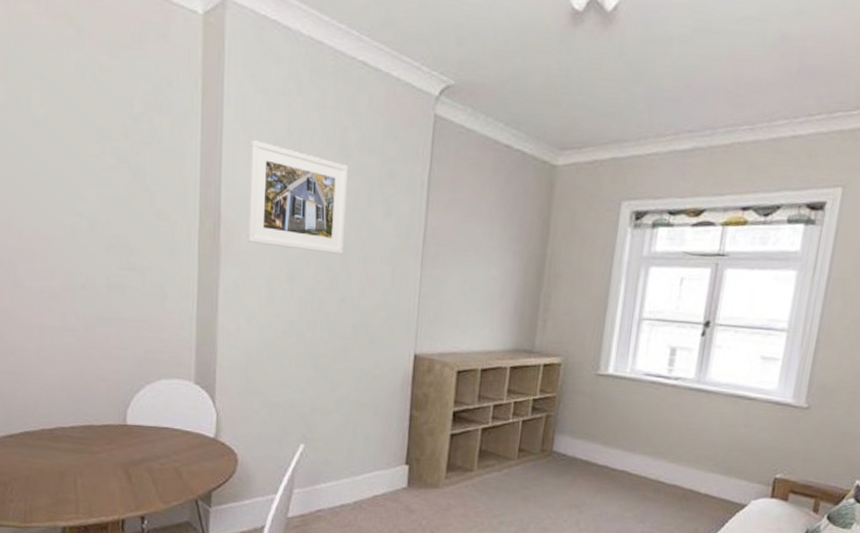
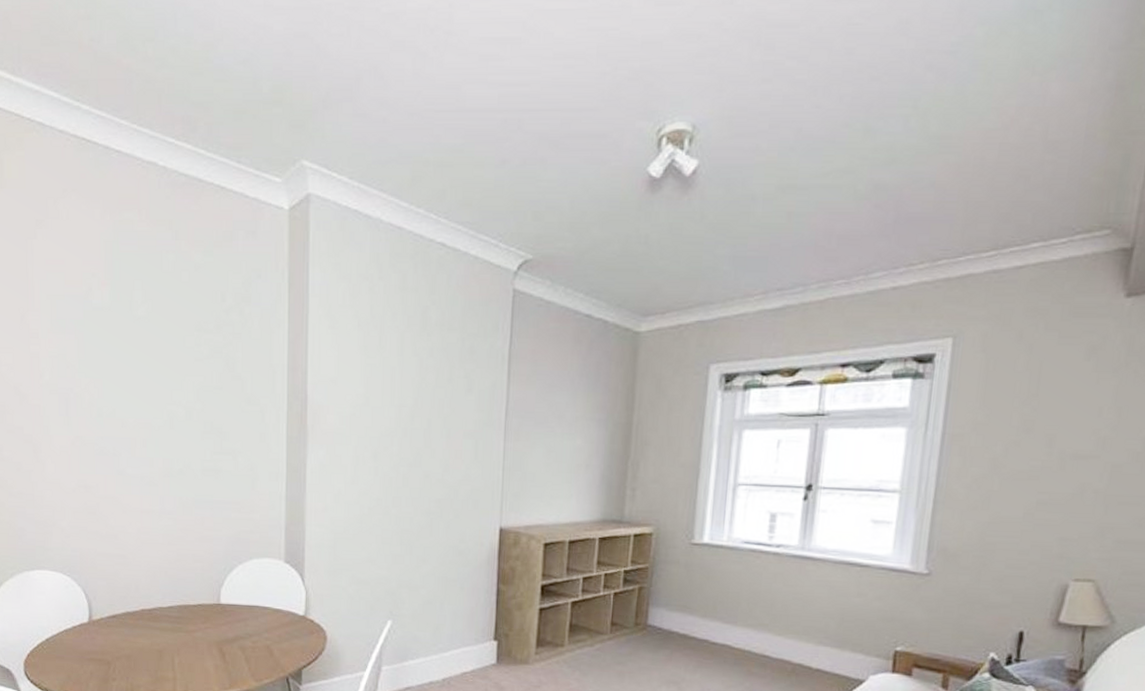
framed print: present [247,140,348,254] -> none [333,325,429,431]

